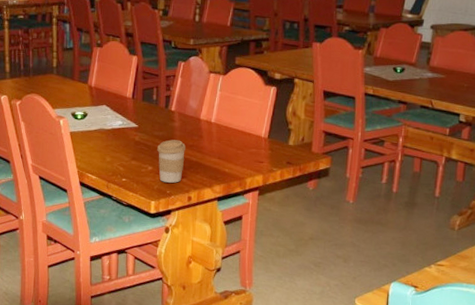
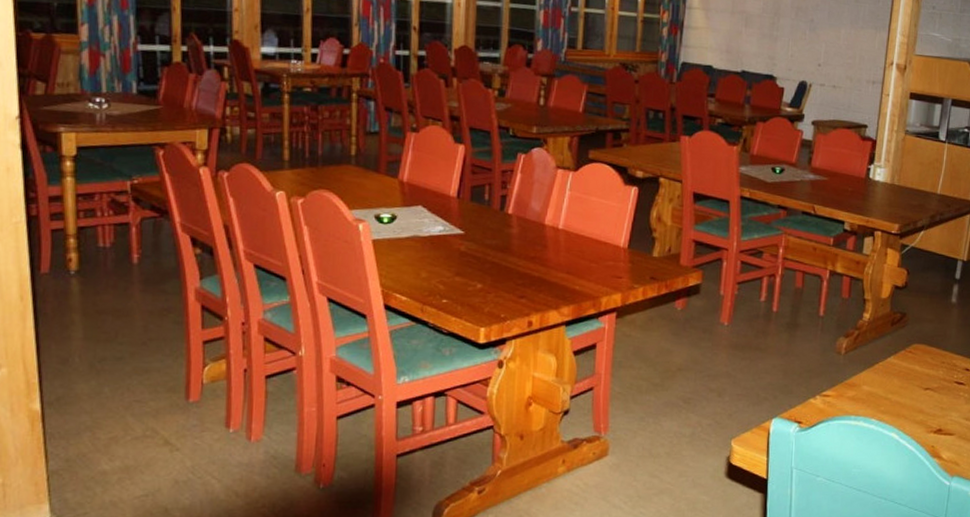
coffee cup: present [157,140,186,183] -> none [489,250,527,304]

